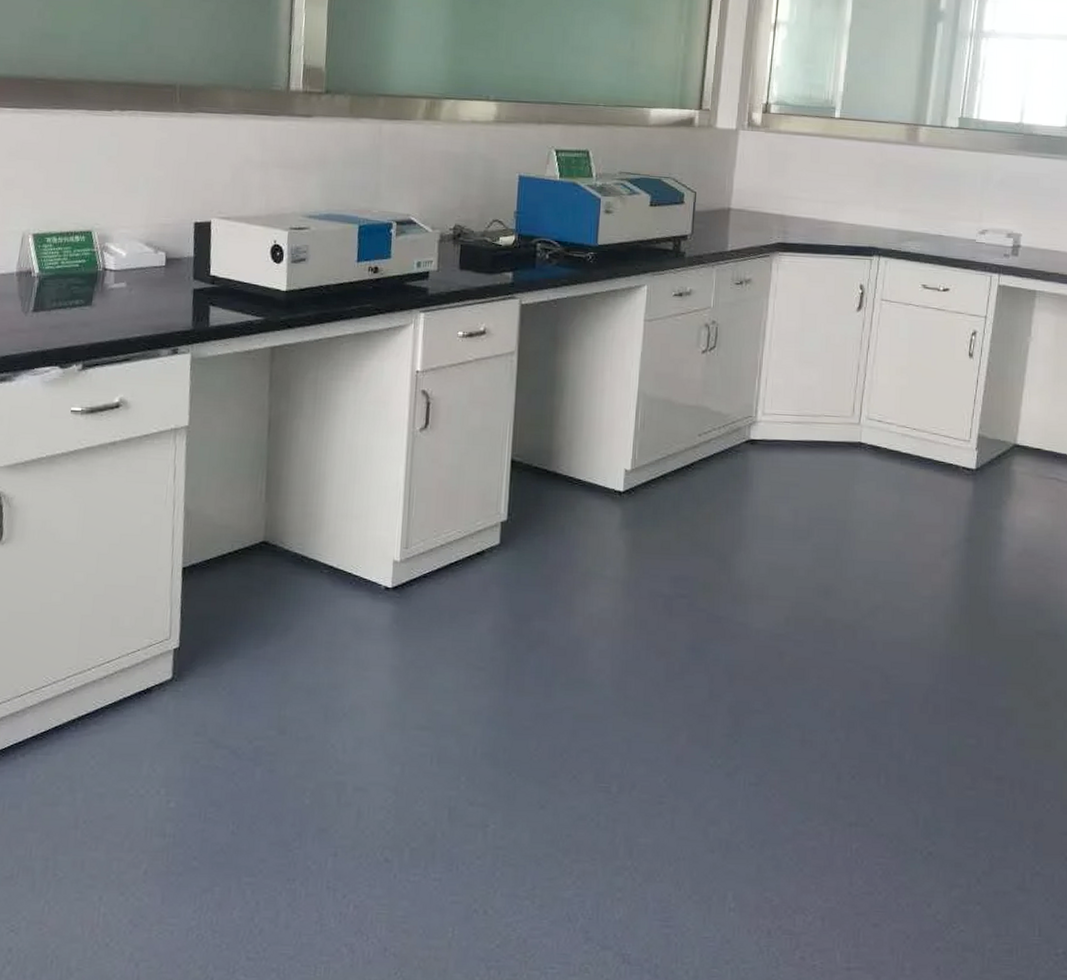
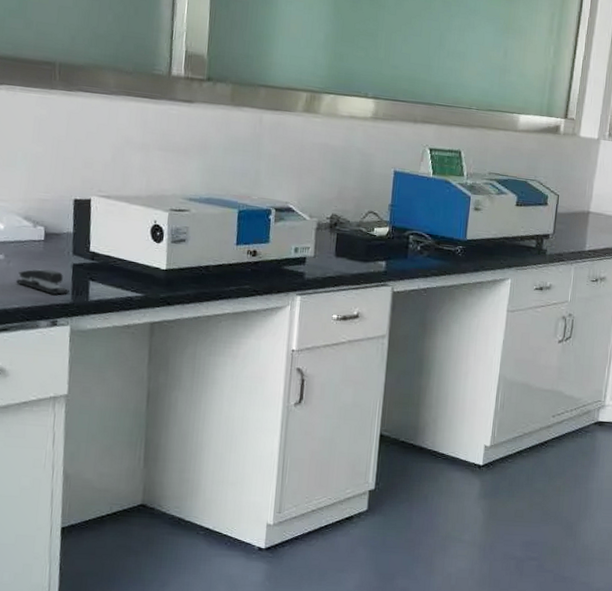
stapler: none [138,295,191,322] -> present [16,269,70,295]

